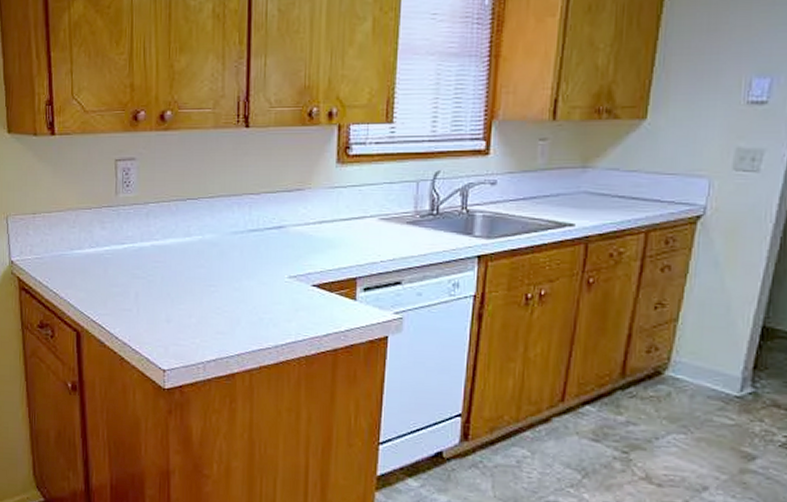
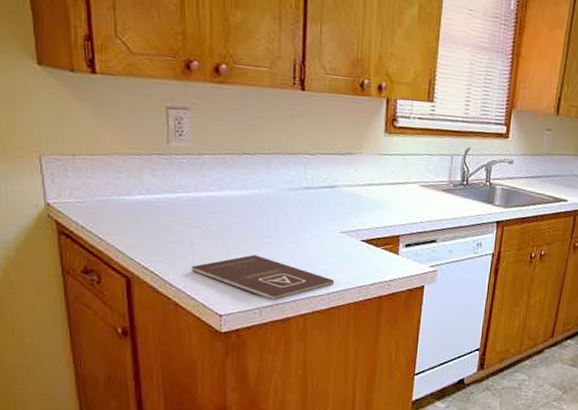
book: none [136,305,283,355] -> present [191,254,335,301]

